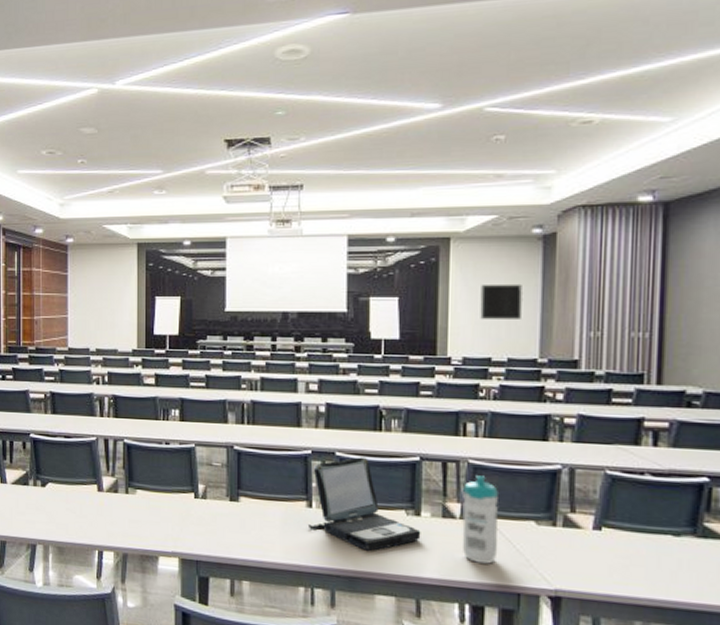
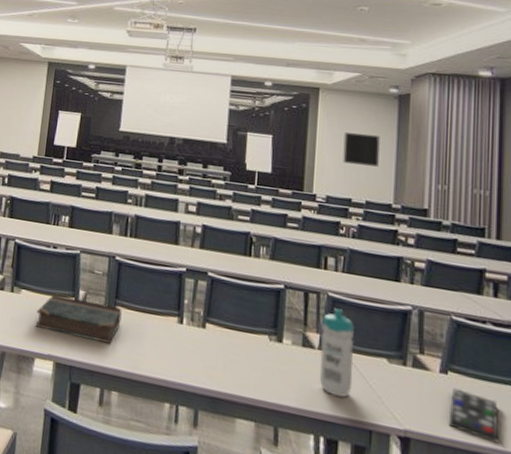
book: none [155,491,246,535] -> present [35,294,122,344]
laptop: present [307,457,421,551] -> none [177,279,282,374]
remote control: none [602,543,658,594] -> present [448,387,500,443]

